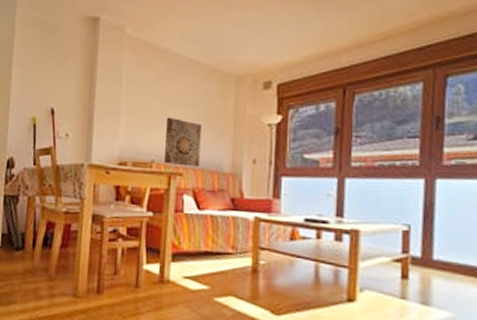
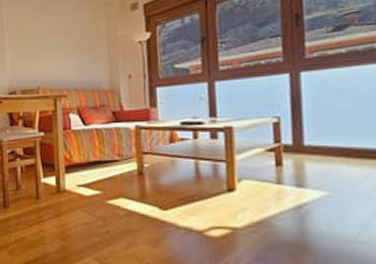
wall art: present [164,117,201,167] -> none [46,46,81,89]

